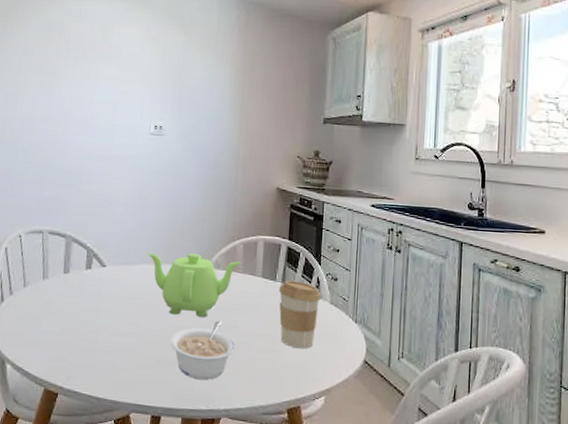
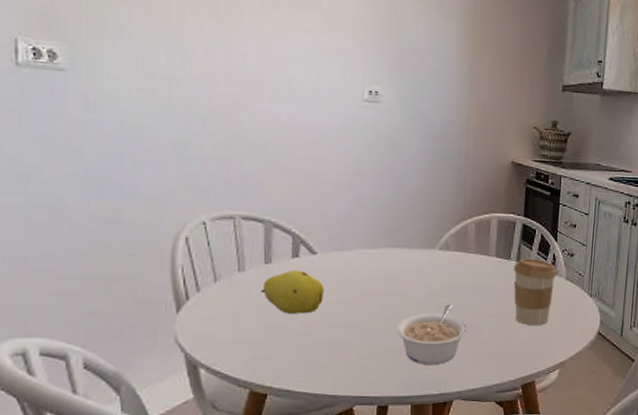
fruit: none [59,280,111,321] -> present [260,270,325,314]
teapot: present [147,252,242,317] -> none [366,235,473,301]

